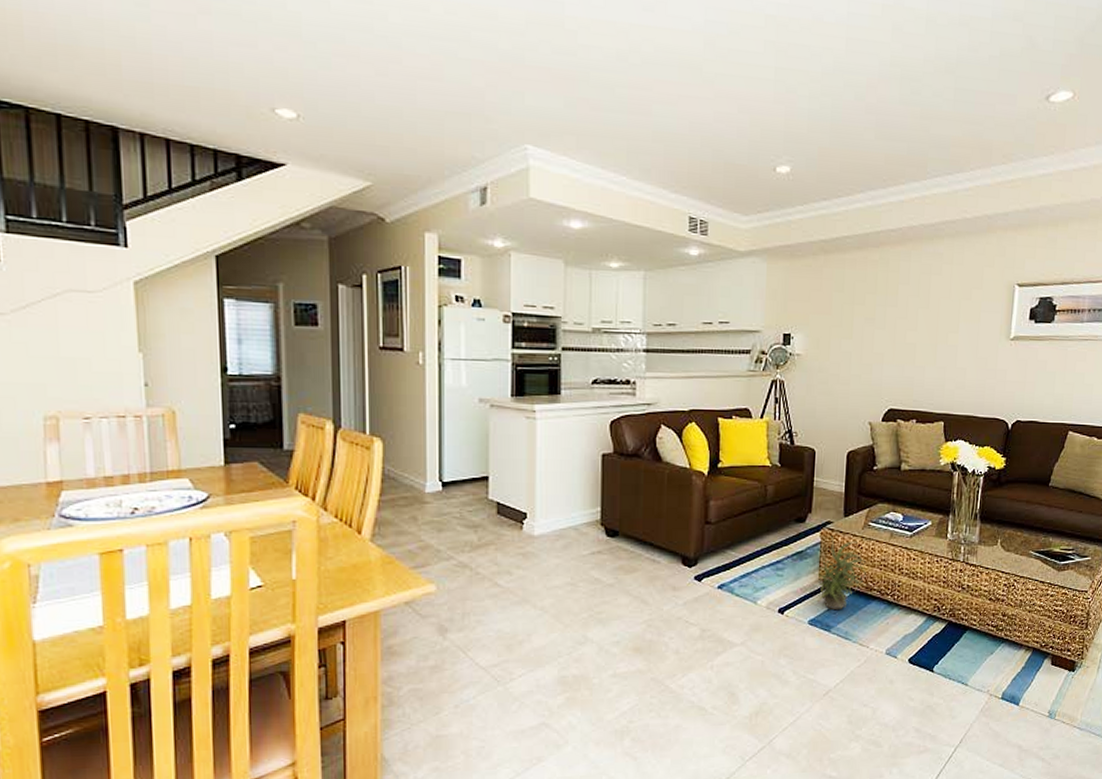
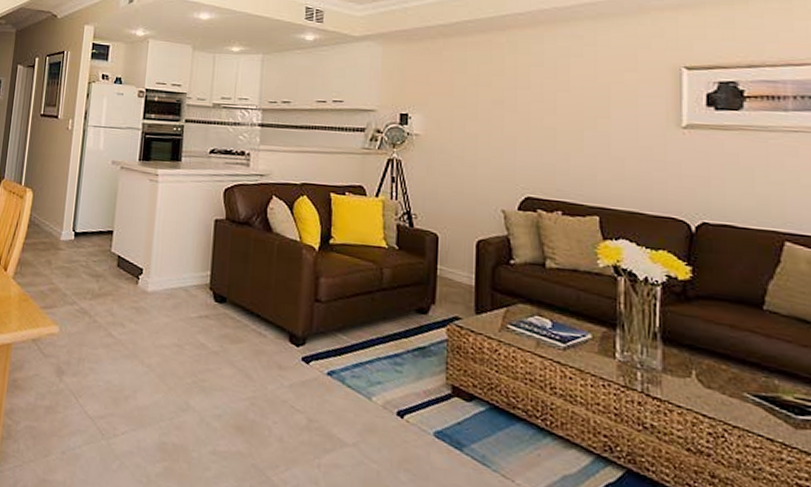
potted plant: present [811,535,866,611] -> none [436,333,506,426]

